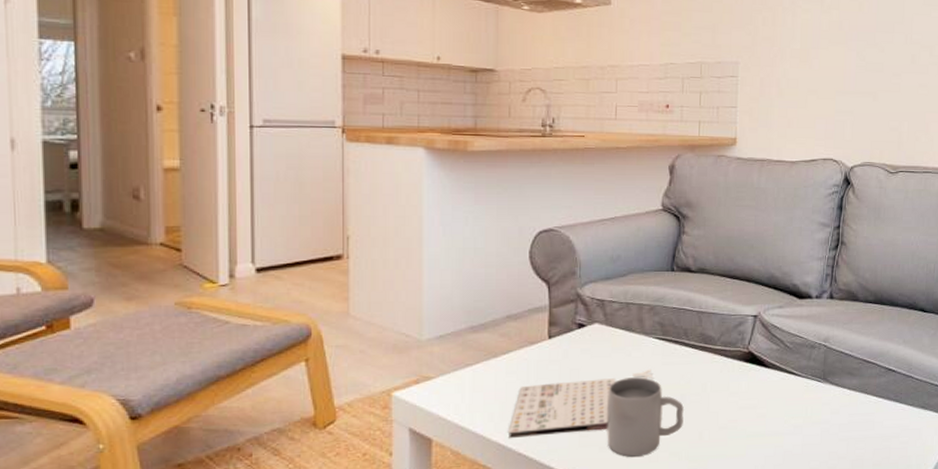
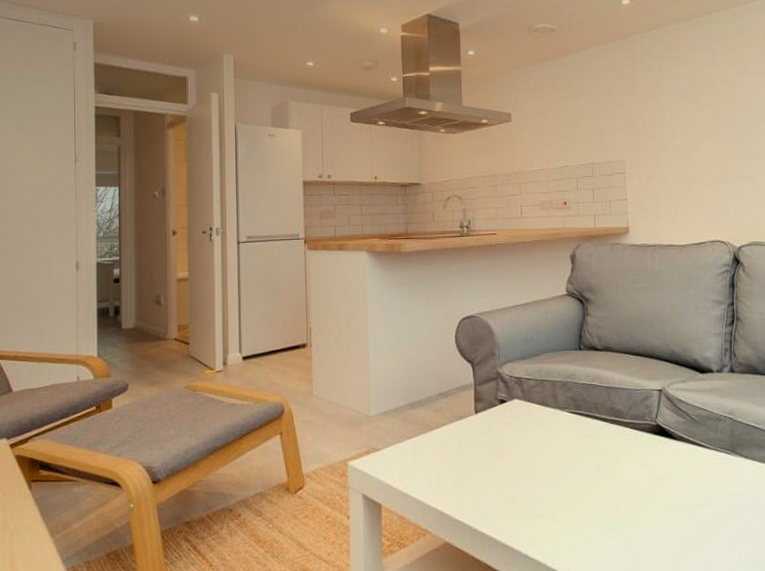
magazine: present [507,369,653,439] -> none [444,442,569,506]
mug: present [606,377,684,457] -> none [529,449,600,525]

